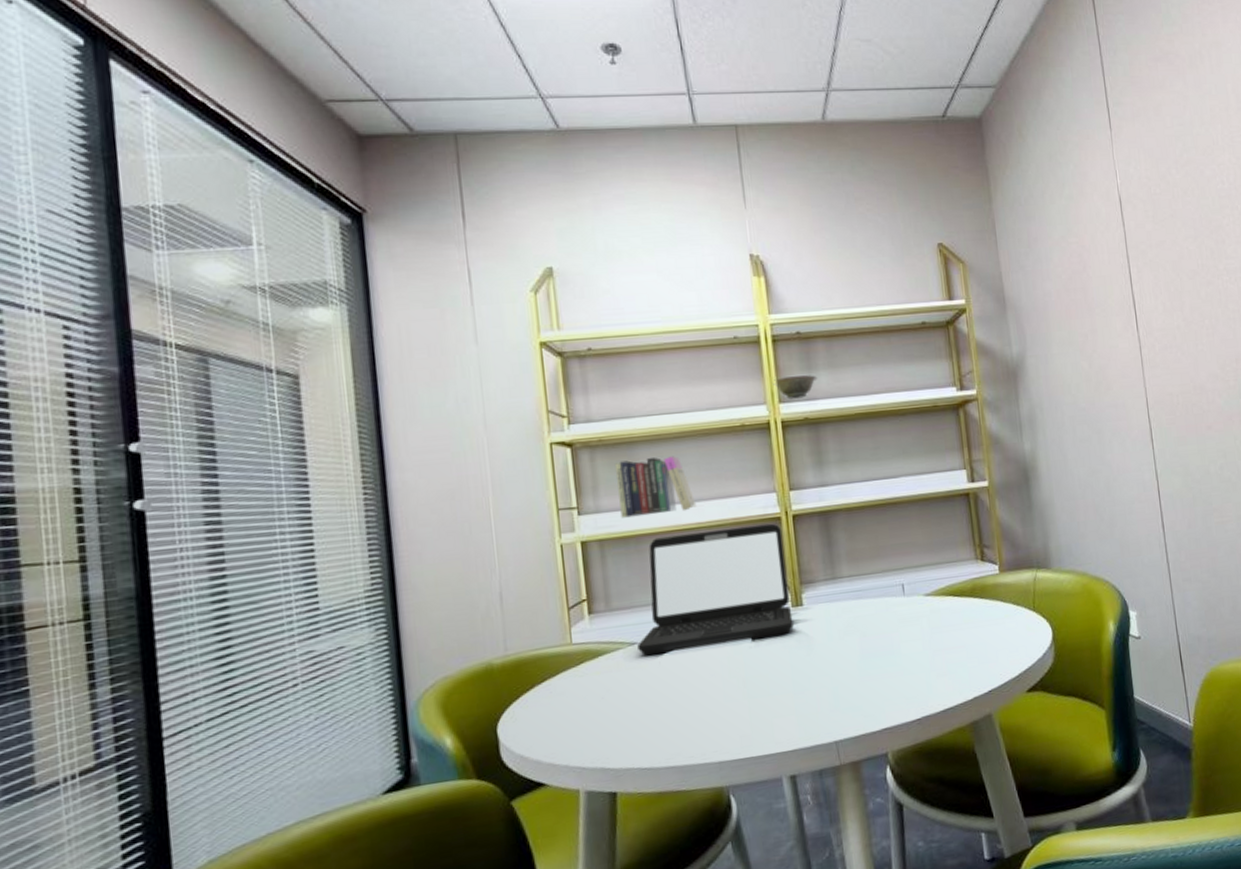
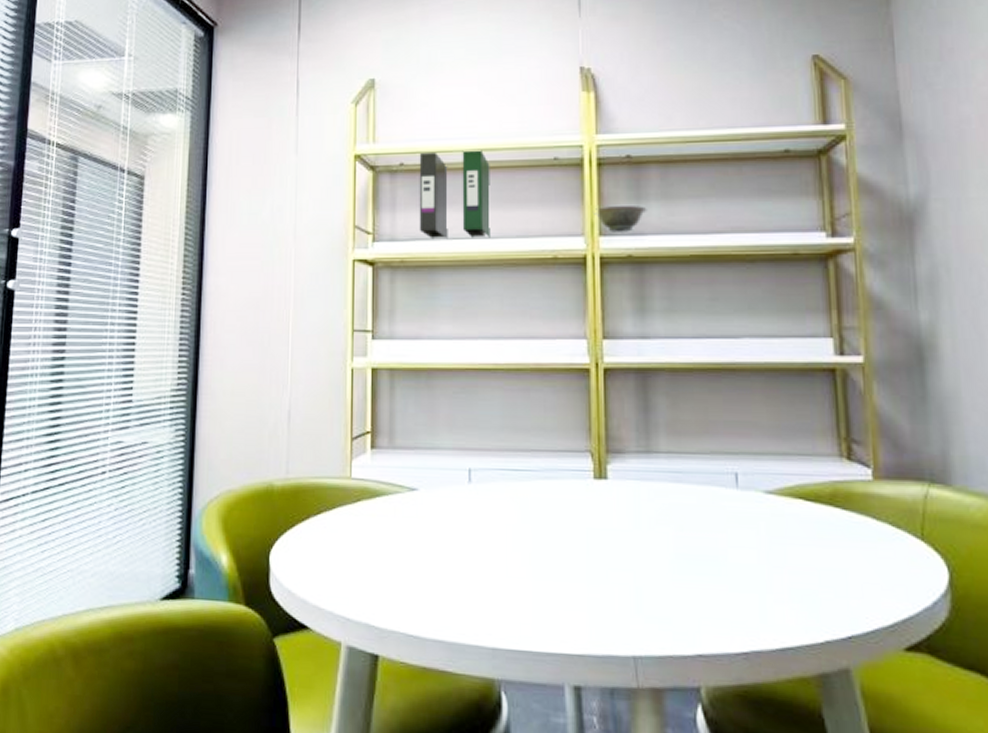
binder: none [606,336,643,418] -> present [419,151,448,240]
books: present [614,456,697,518] -> none [414,285,496,349]
laptop: present [637,523,793,656] -> none [417,374,594,511]
binder: none [648,332,683,413] -> present [462,150,490,238]

